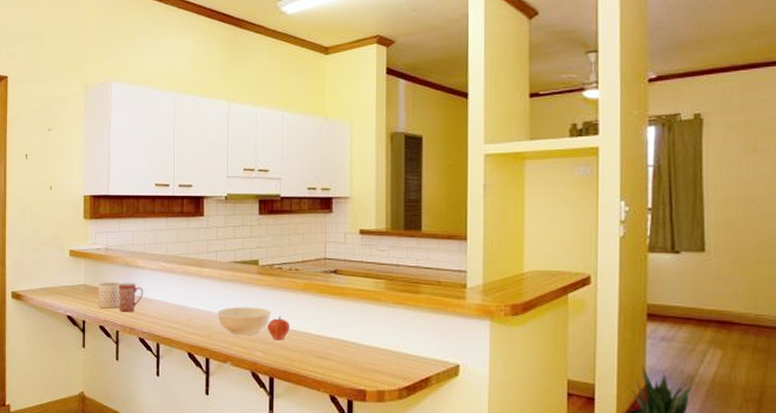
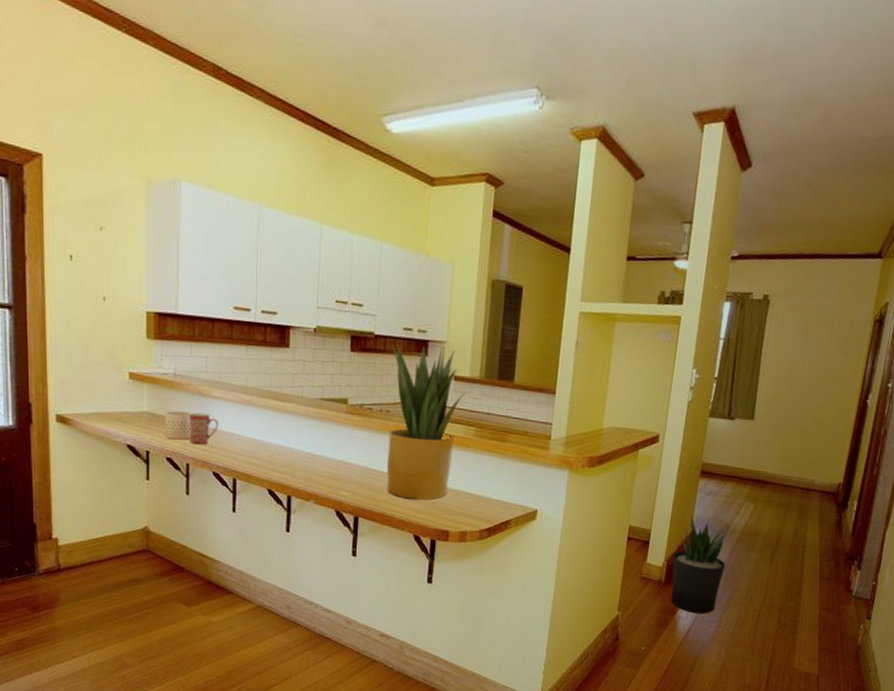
bowl: present [217,306,272,335] -> none [301,445,360,475]
fruit: present [268,316,289,341] -> none [354,456,377,481]
planter: none [297,202,372,358] -> present [386,344,465,500]

